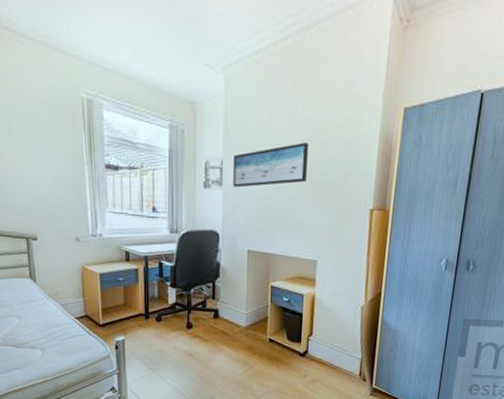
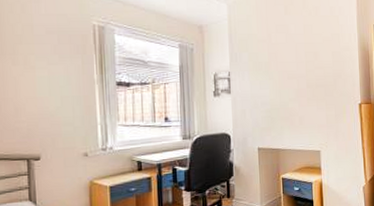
wall art: present [233,142,308,188] -> none [239,54,304,94]

